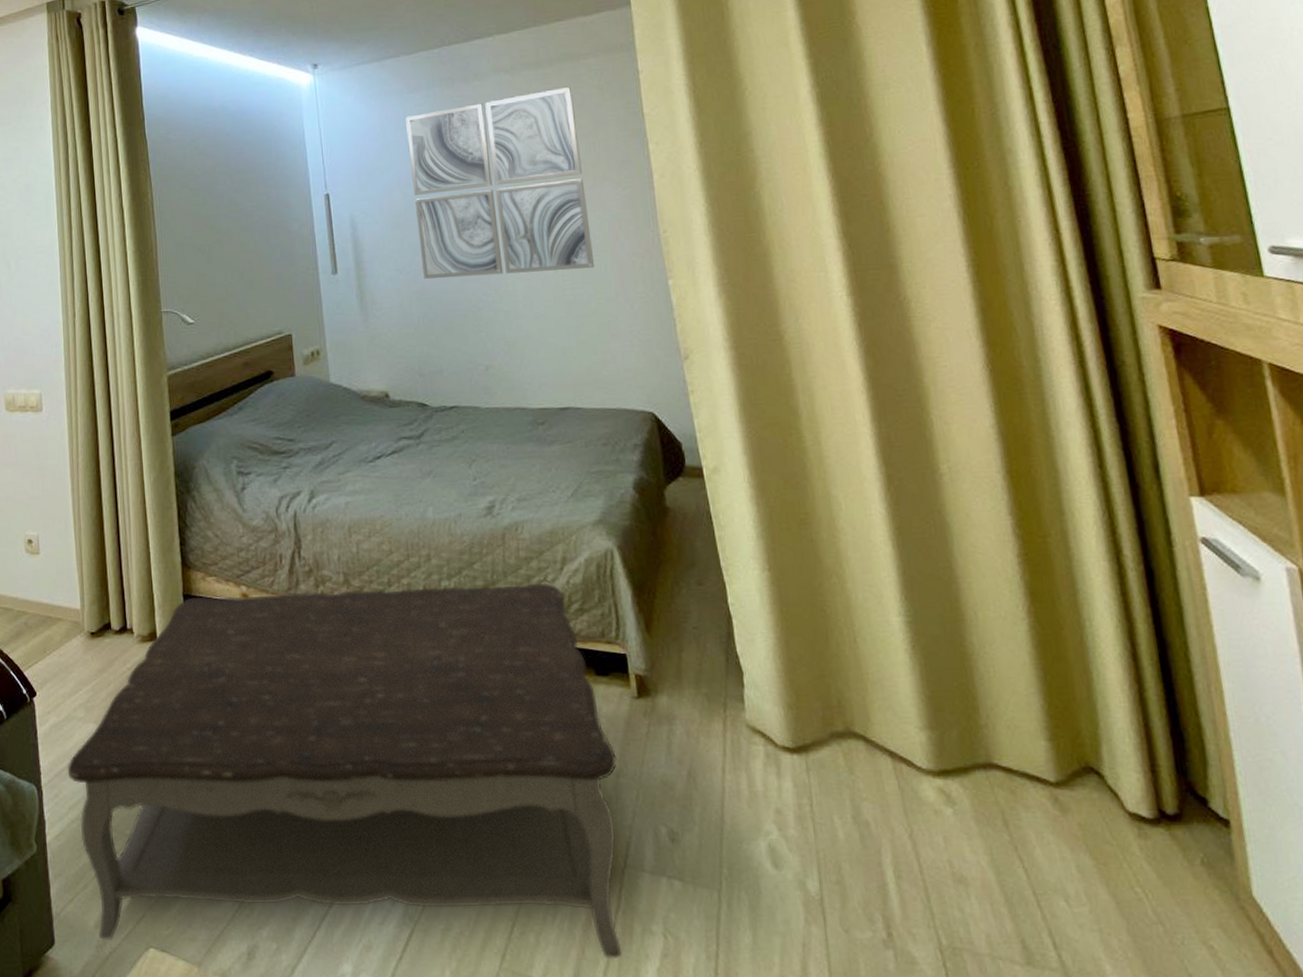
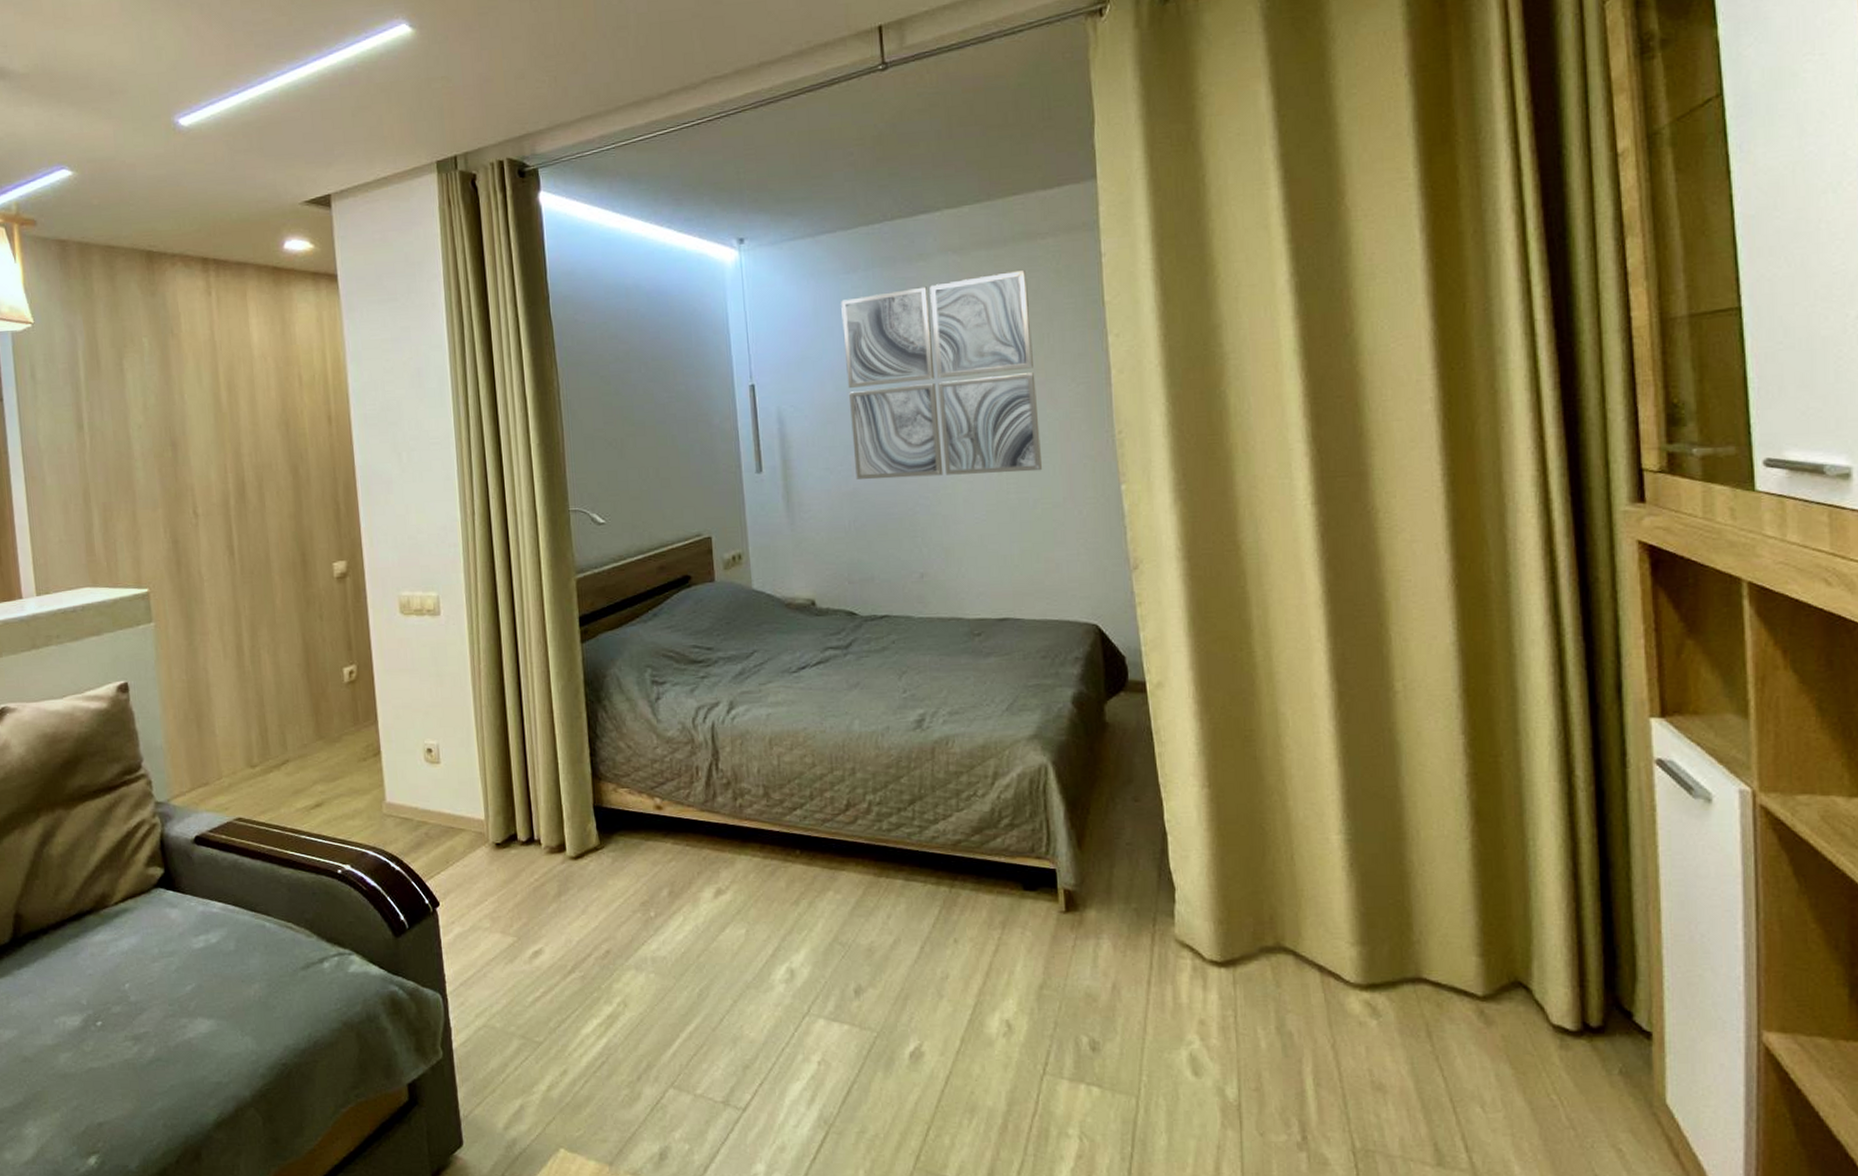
coffee table: present [67,583,623,959] -> none [472,798,1042,1160]

